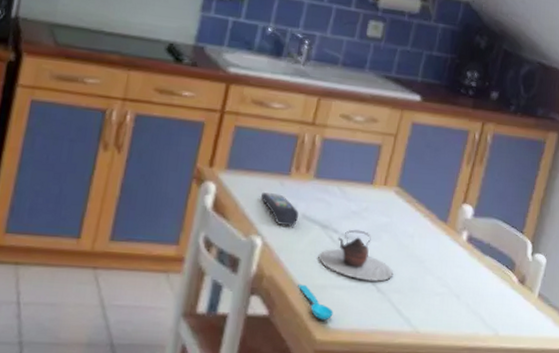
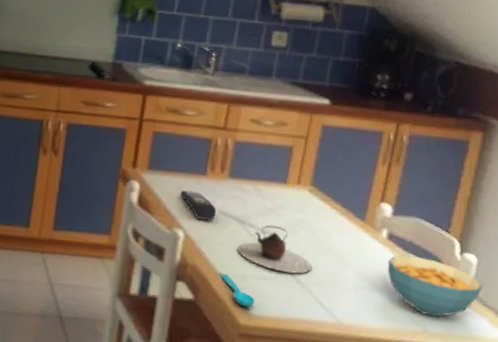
cereal bowl: none [465,258,550,320] -> present [387,255,484,317]

